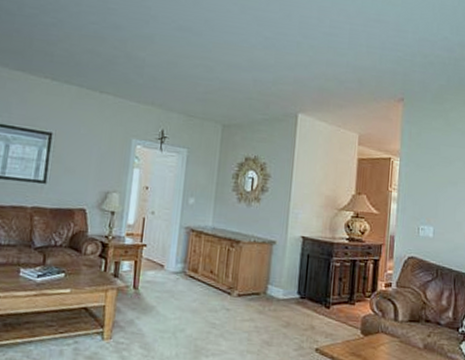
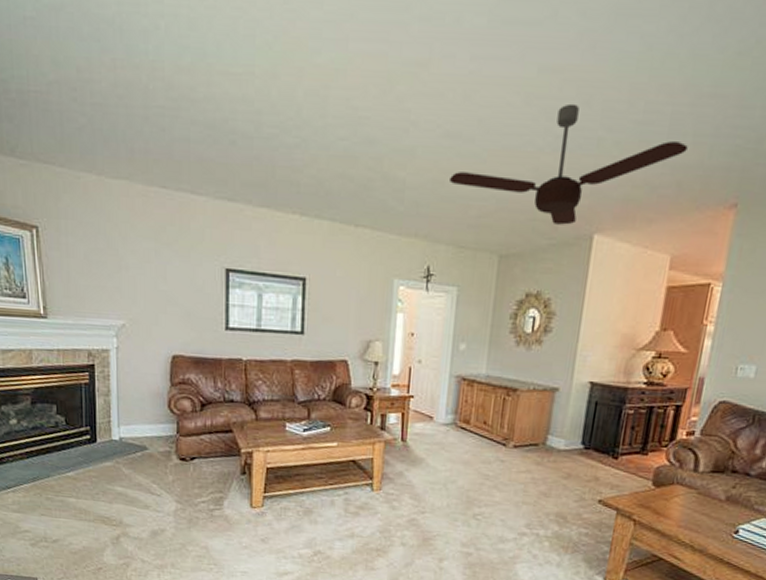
ceiling fan: none [181,15,364,105] -> present [448,103,688,225]

